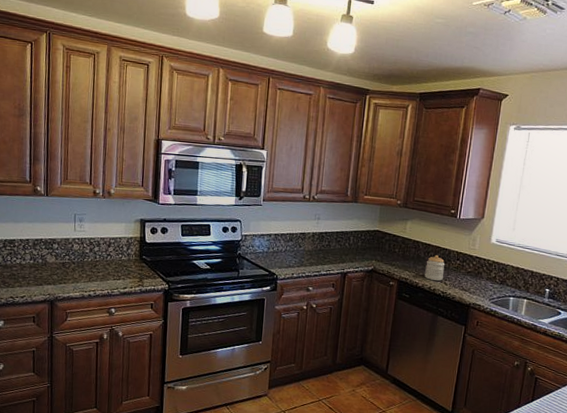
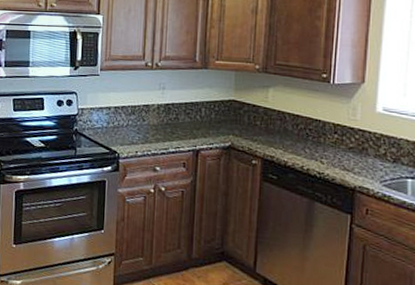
jar: present [424,255,445,281] -> none [295,128,320,159]

